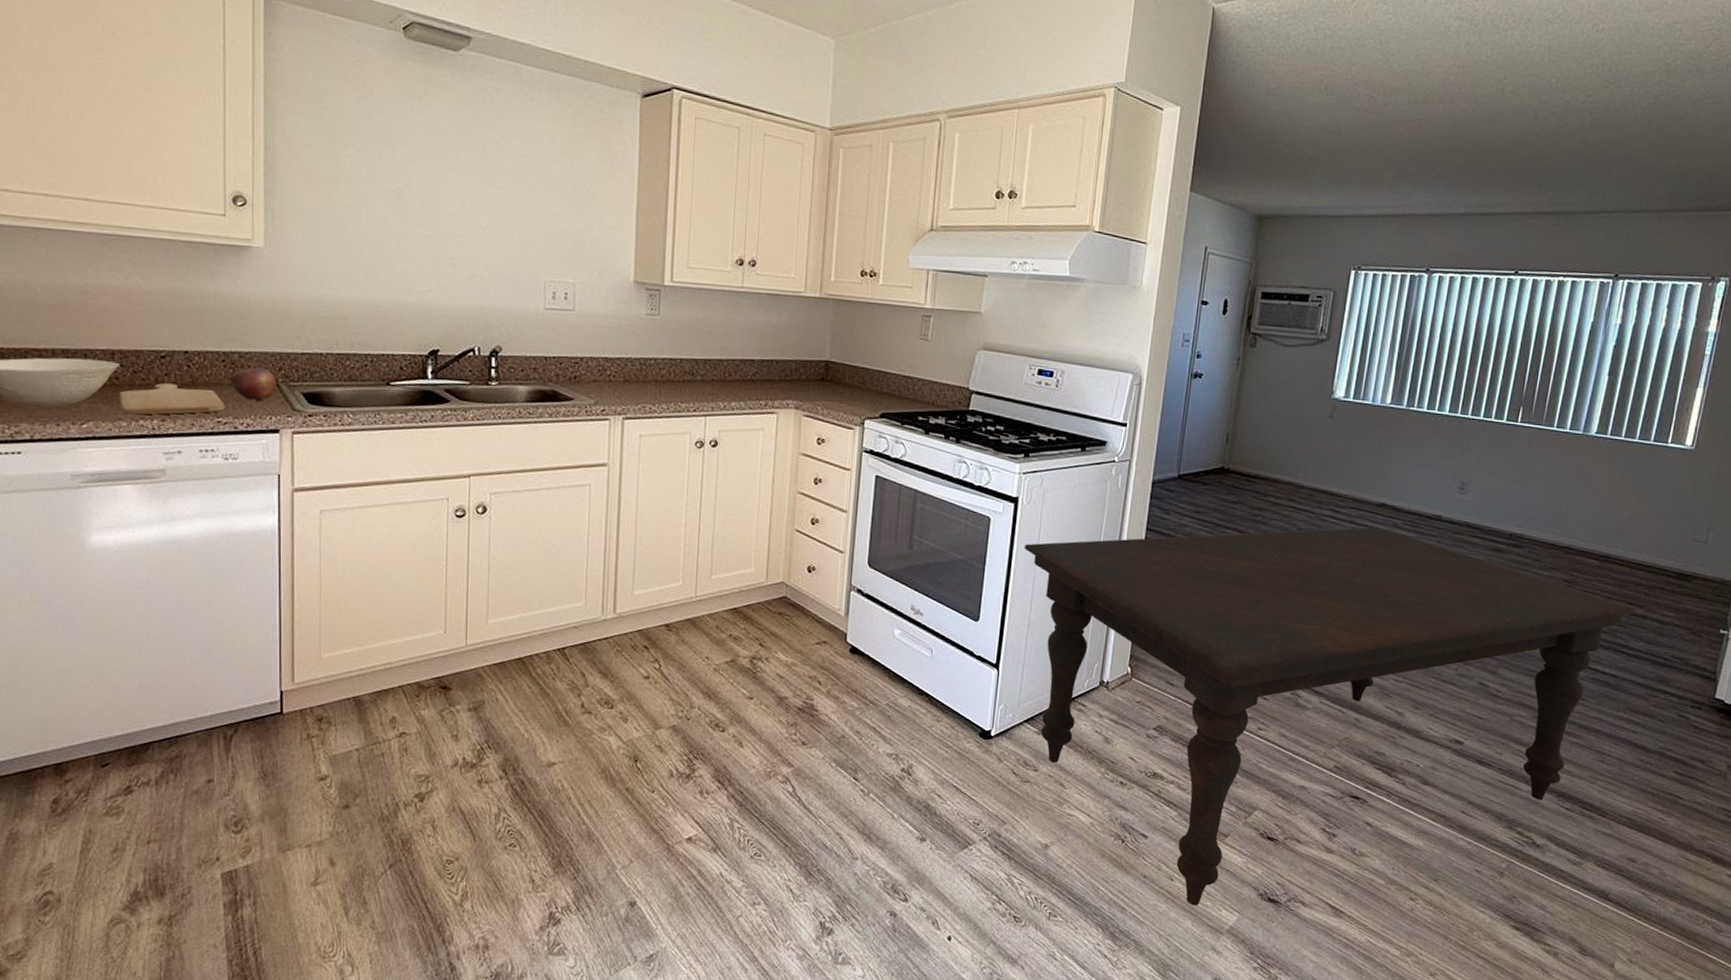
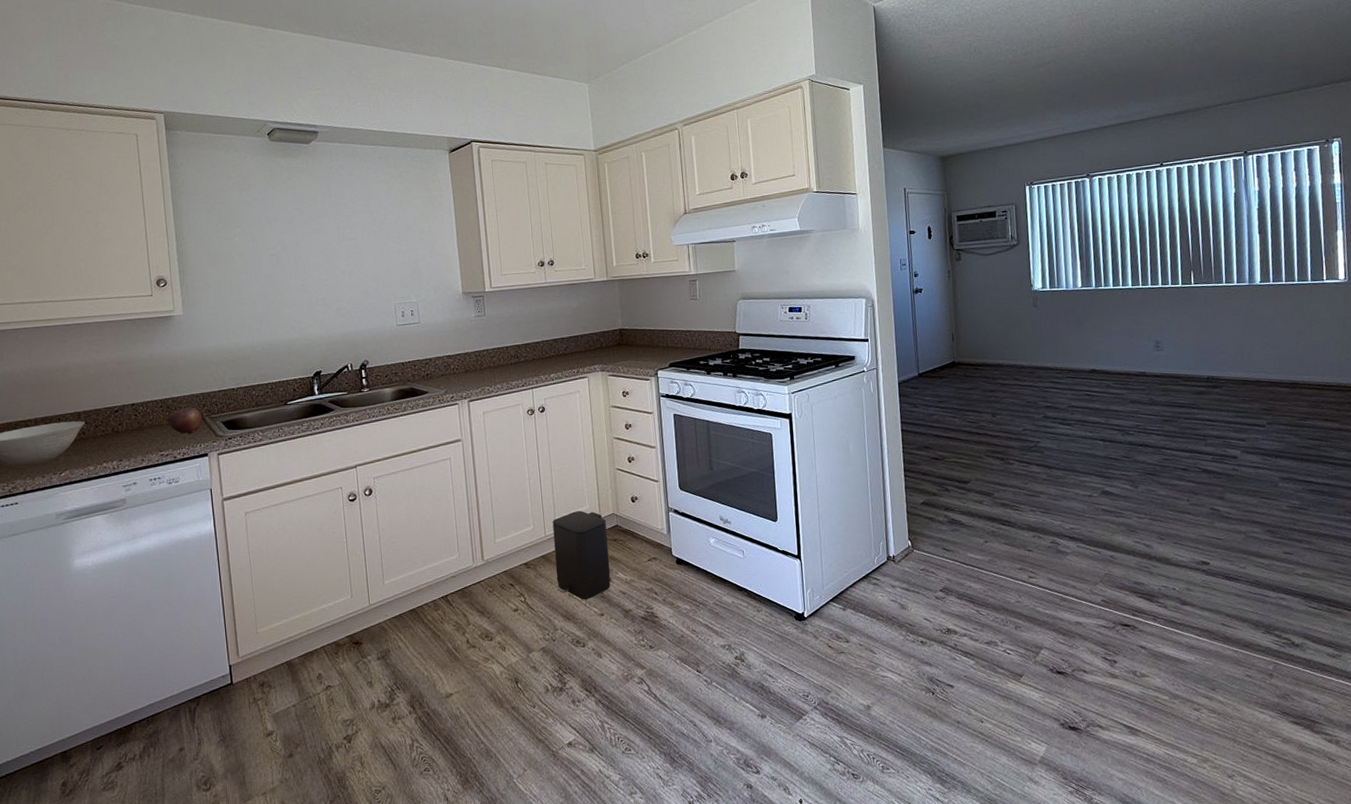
chopping board: present [119,383,225,415] -> none [86,430,165,460]
pedal bin: none [701,572,774,677] -> present [552,511,611,600]
dining table: present [1024,527,1635,906] -> none [804,390,1331,743]

